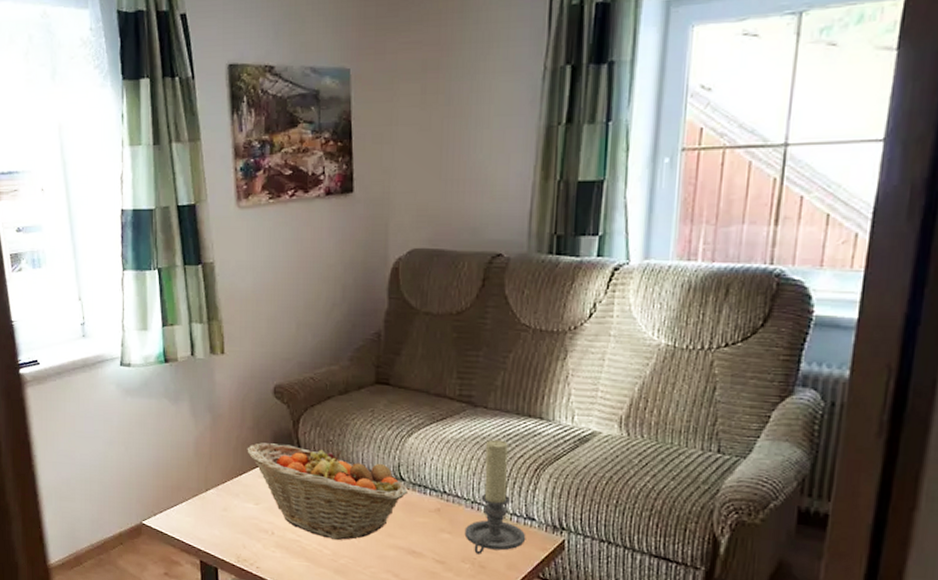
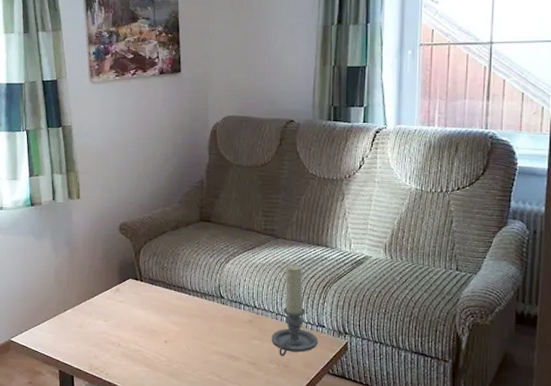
fruit basket: present [247,443,408,541] -> none [98,270,226,349]

